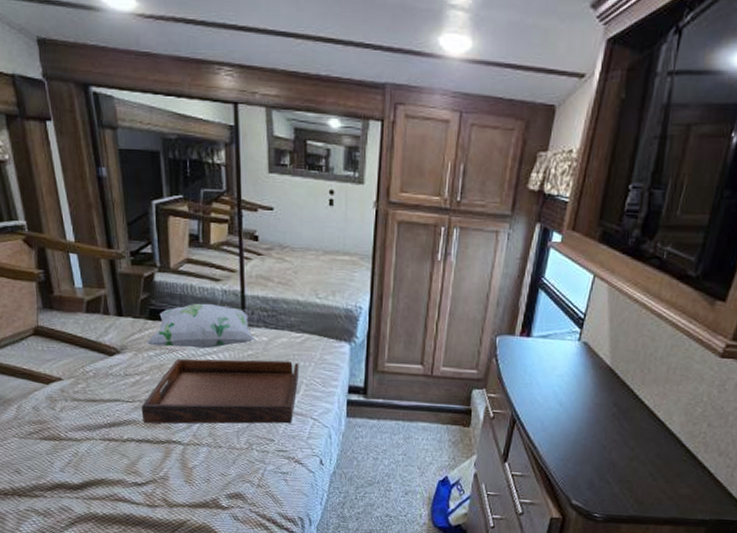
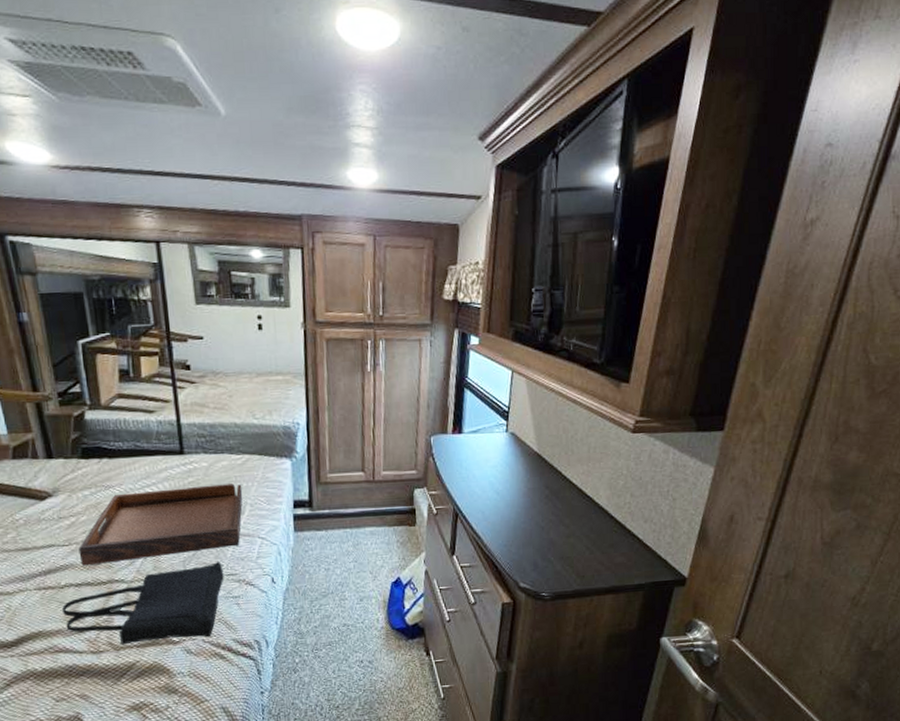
tote bag: none [123,435,275,508] -> present [61,561,224,645]
decorative pillow: present [147,303,256,349] -> none [81,435,196,485]

